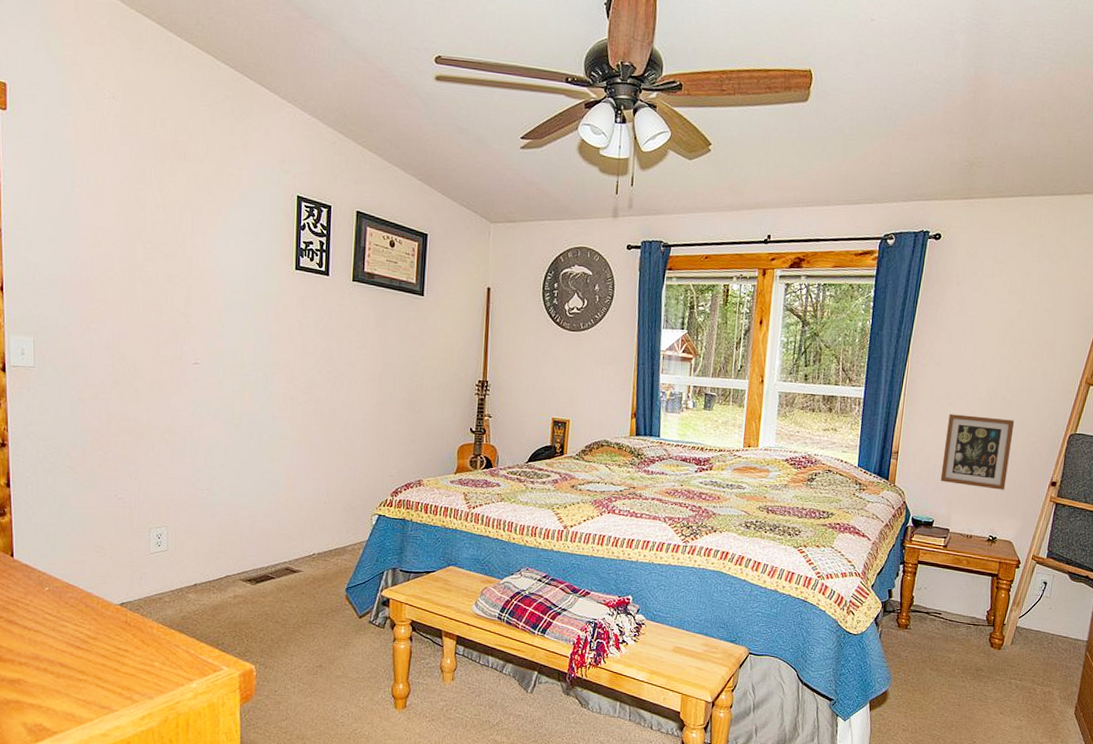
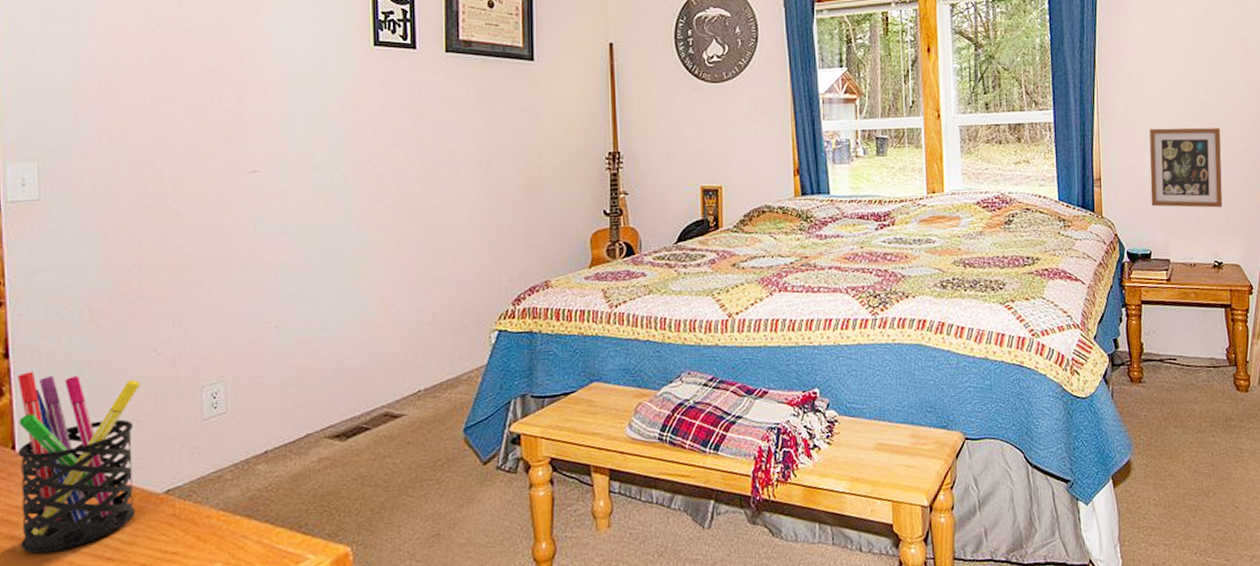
pen holder: none [15,499,106,637] -> present [17,371,142,554]

